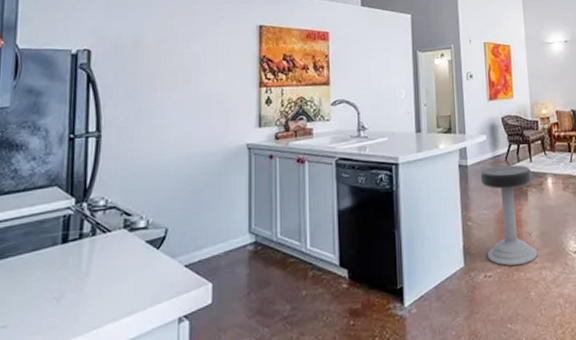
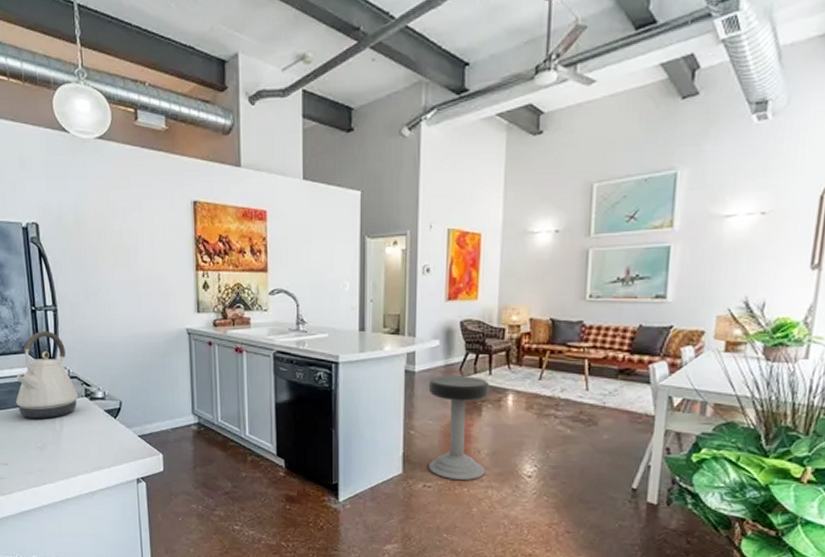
kettle: none [32,159,115,263] -> present [16,331,78,419]

